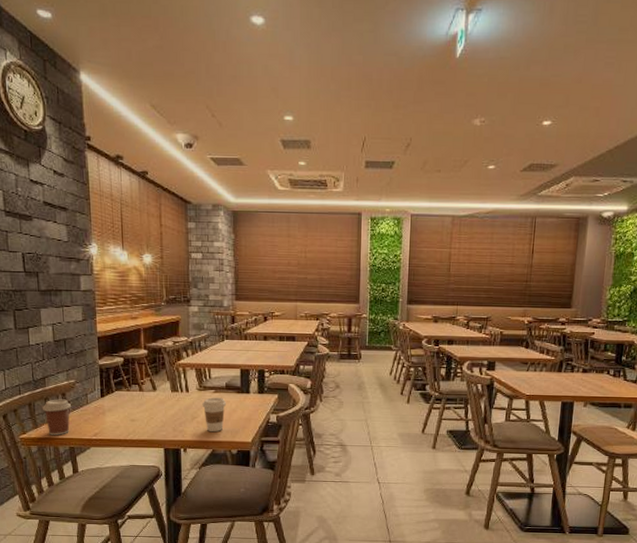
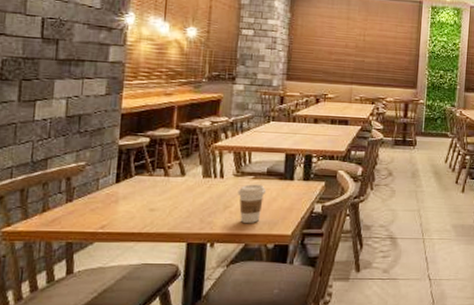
coffee cup: present [43,399,72,435] -> none [39,184,77,228]

